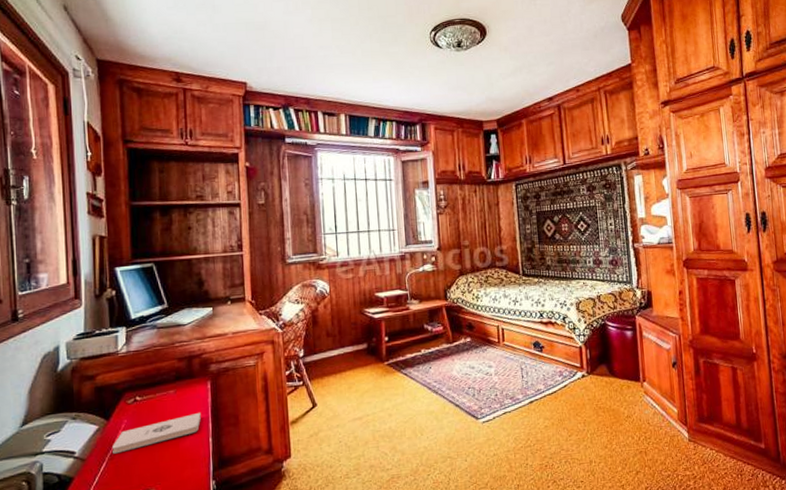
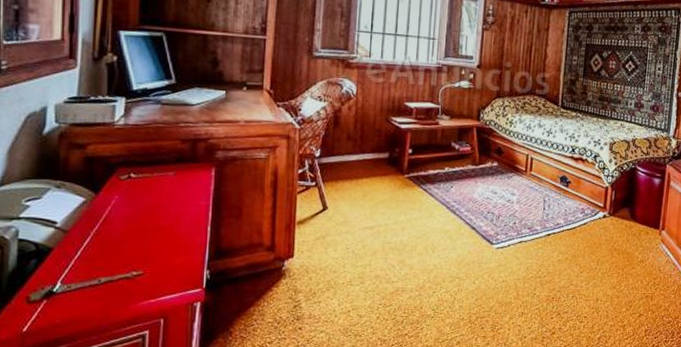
notepad: present [112,412,201,454] -> none [99,198,201,230]

